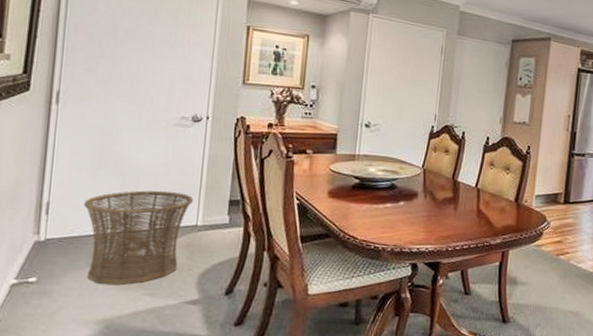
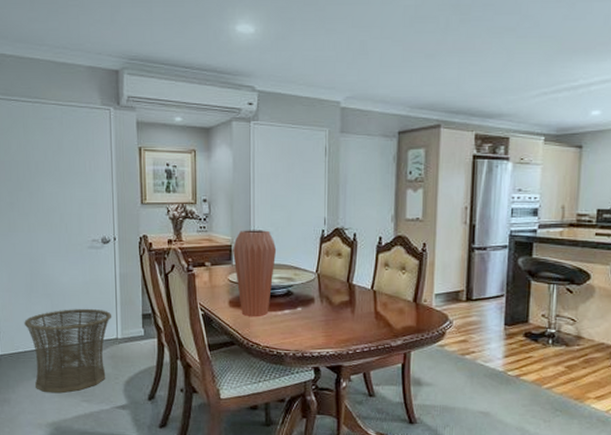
vase: none [337,119,384,209] -> present [233,230,277,316]

